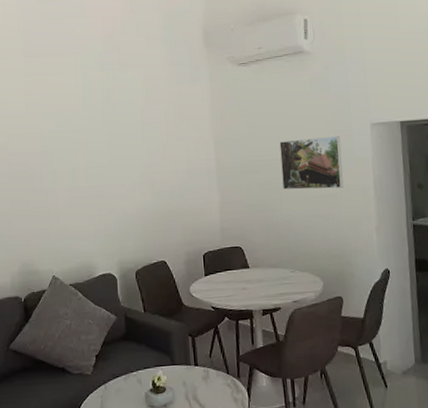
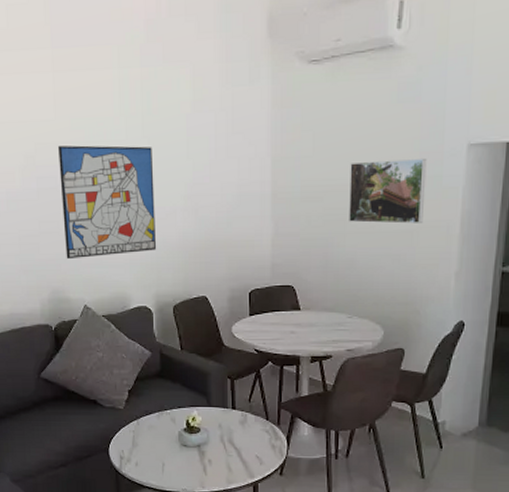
wall art: none [29,134,119,235] -> present [58,145,157,260]

